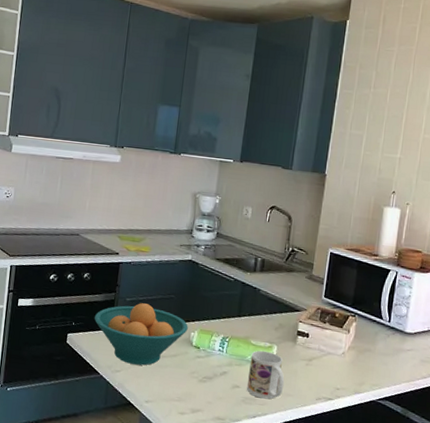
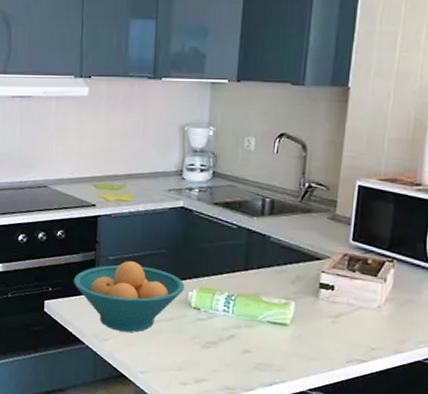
mug: present [247,350,285,400] -> none [260,308,306,365]

